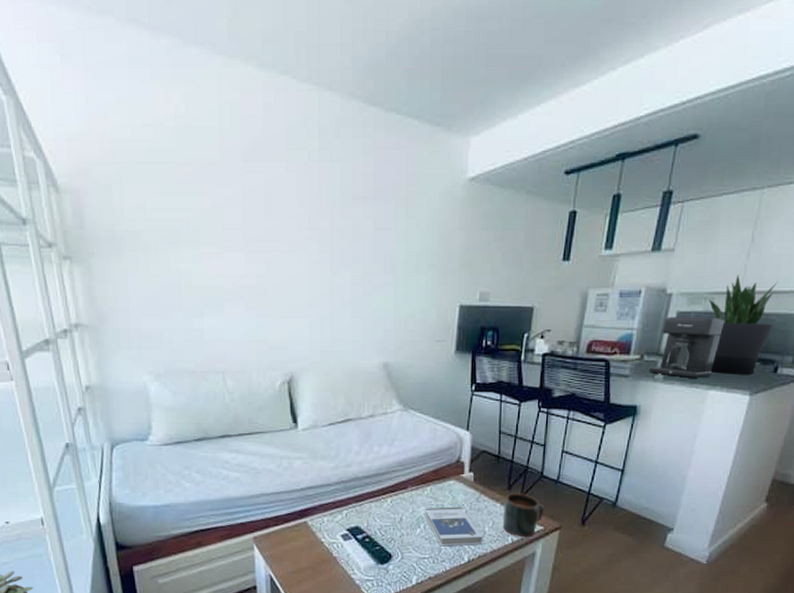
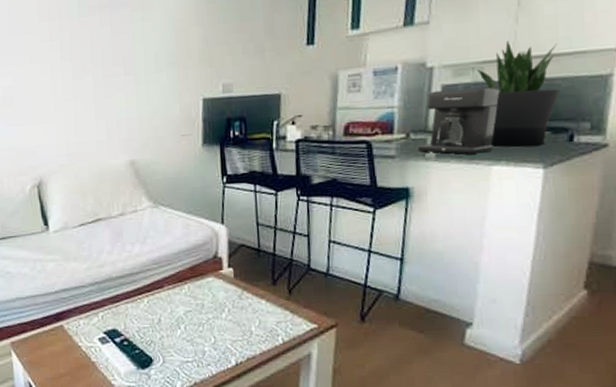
hardback book: present [424,507,483,547] -> none [184,305,250,349]
mug: present [502,493,545,537] -> none [269,288,316,337]

